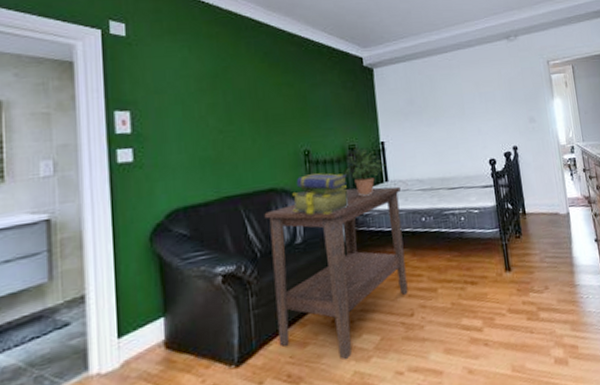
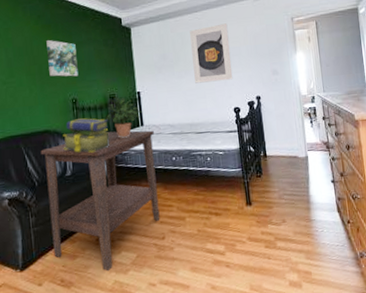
wall art: none [274,81,312,125] -> present [46,40,79,77]
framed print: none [439,65,488,132] -> present [190,23,233,83]

